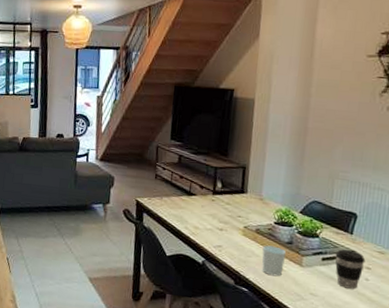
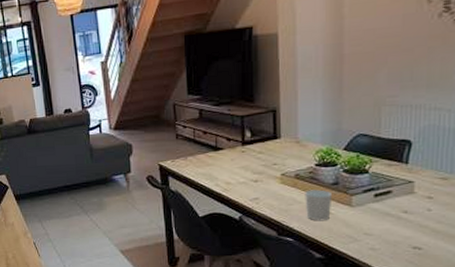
coffee cup: present [335,249,366,289] -> none [389,181,426,222]

